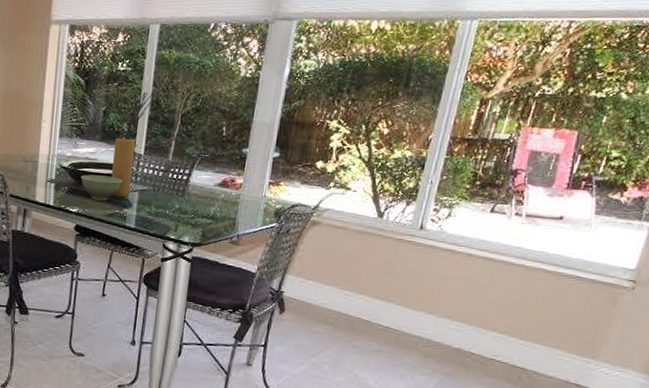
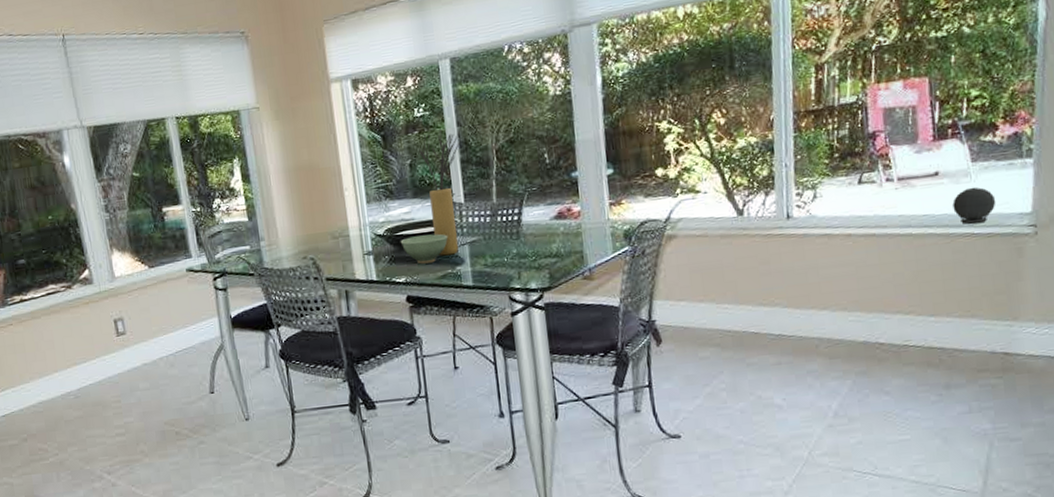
speaker: none [567,236,607,270] -> present [952,187,996,225]

